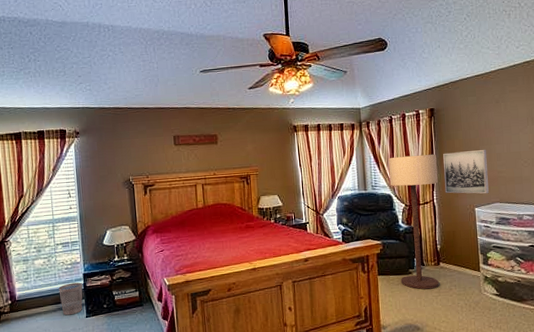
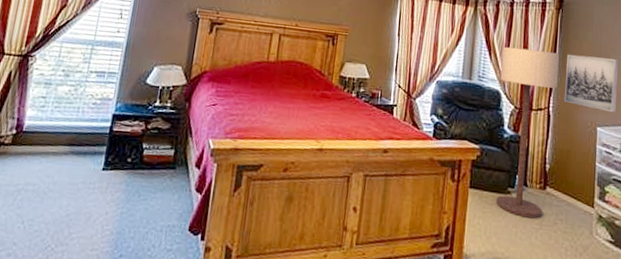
wastebasket: present [58,282,83,316] -> none [75,122,109,164]

